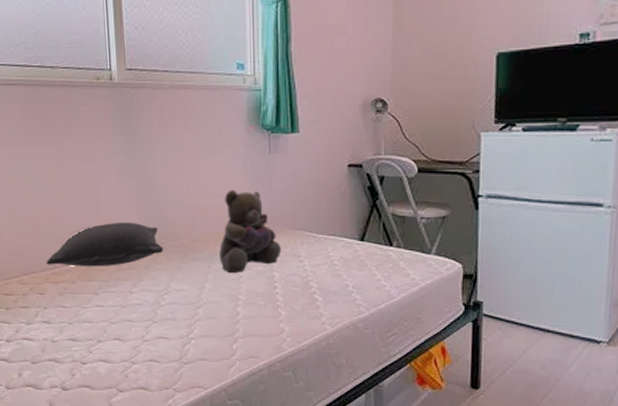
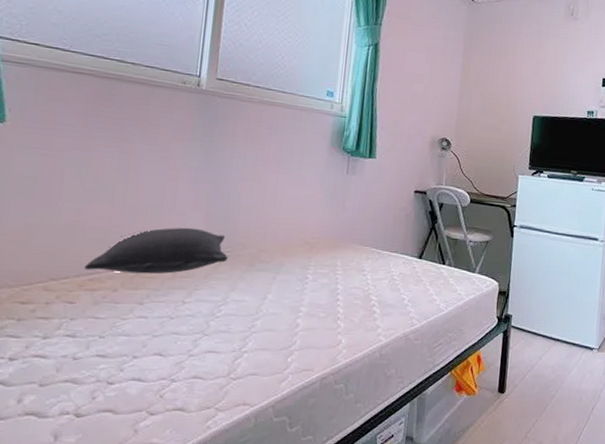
teddy bear: present [219,189,282,273] -> none [286,203,348,284]

